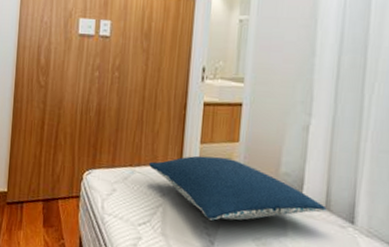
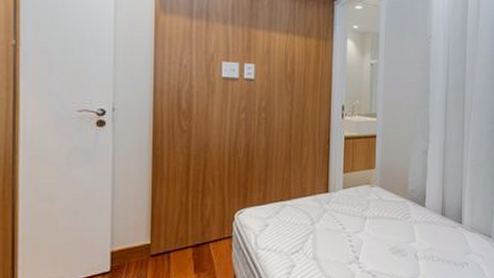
pillow: present [149,155,327,221] -> none [299,184,443,239]

